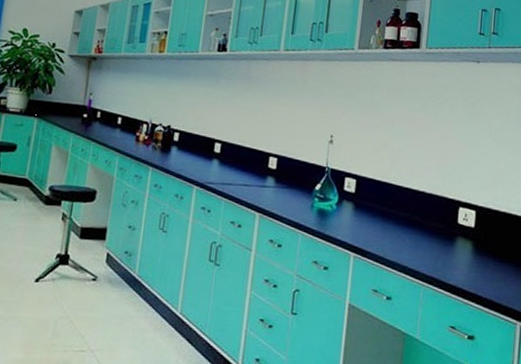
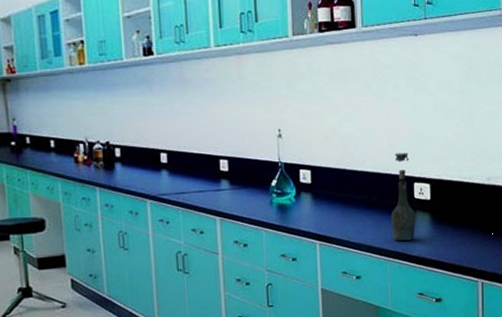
bottle: none [430,174,458,267] -> present [391,153,416,241]

